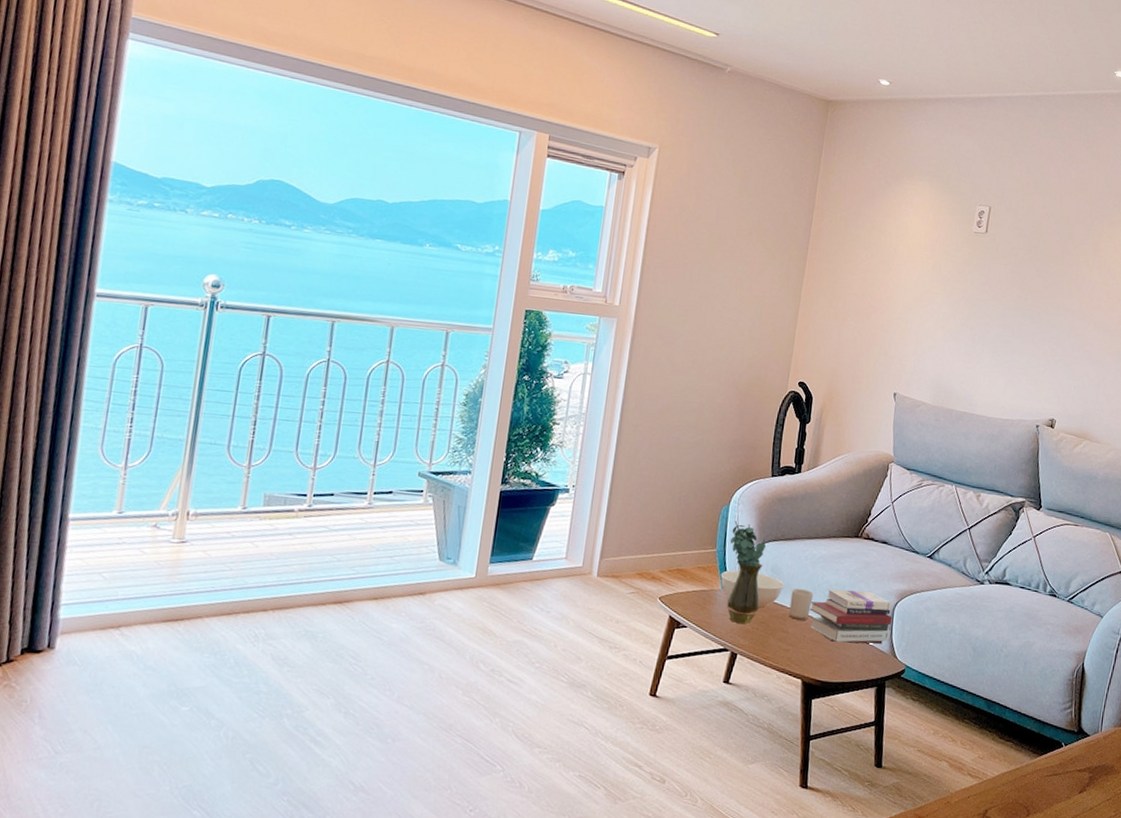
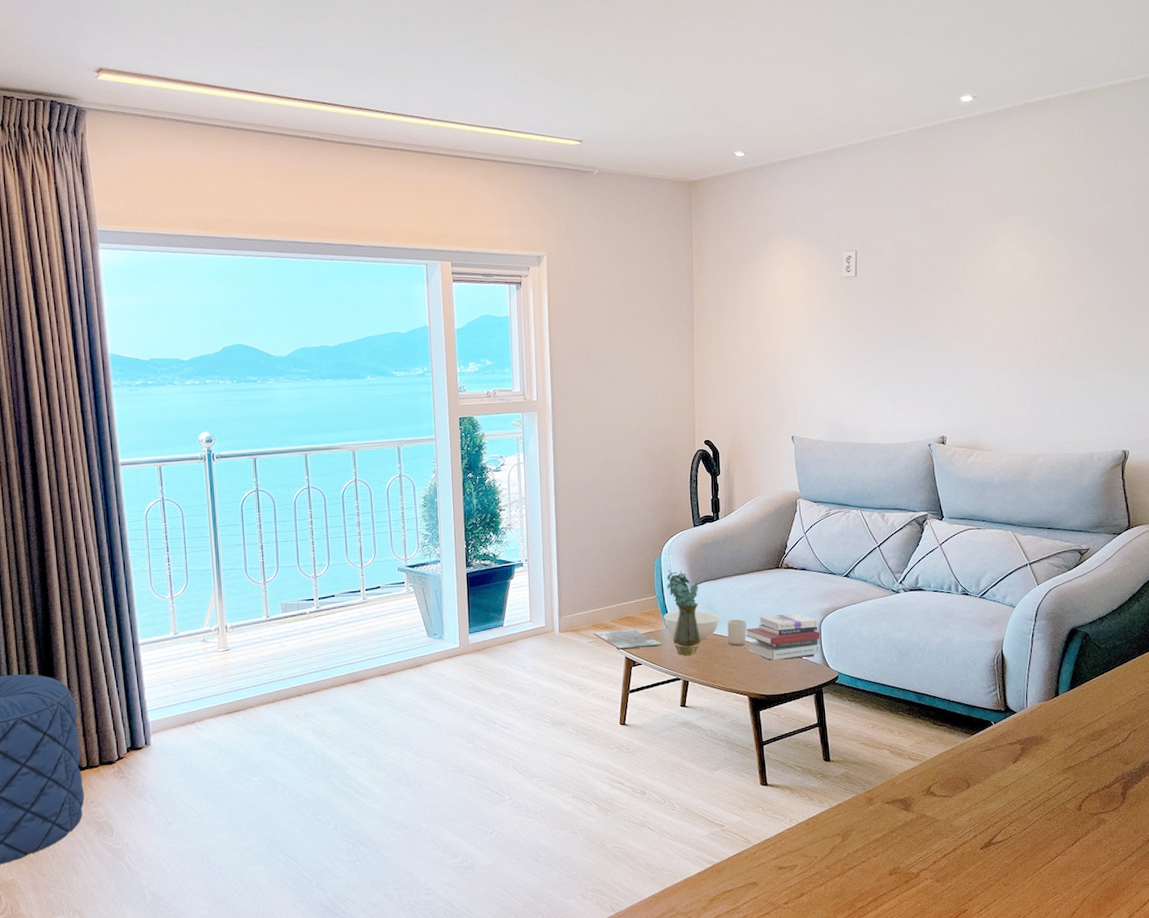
magazine: none [636,582,715,609] -> present [593,629,662,650]

